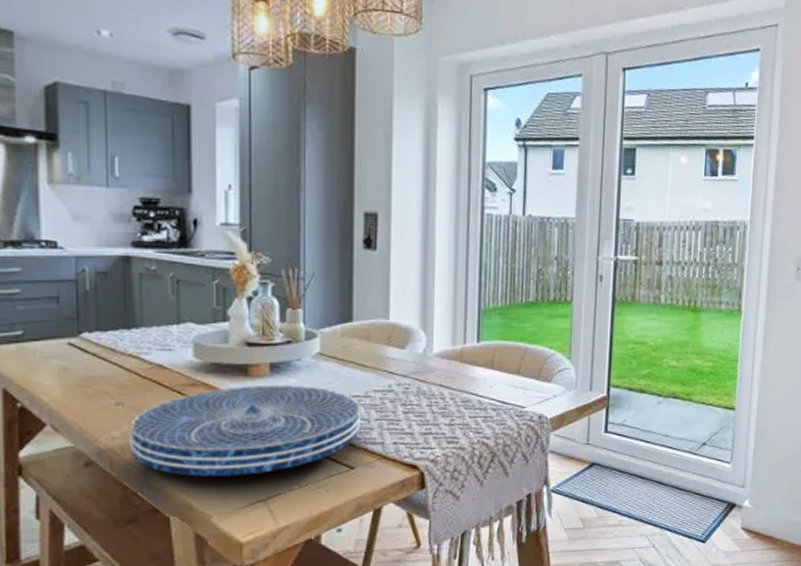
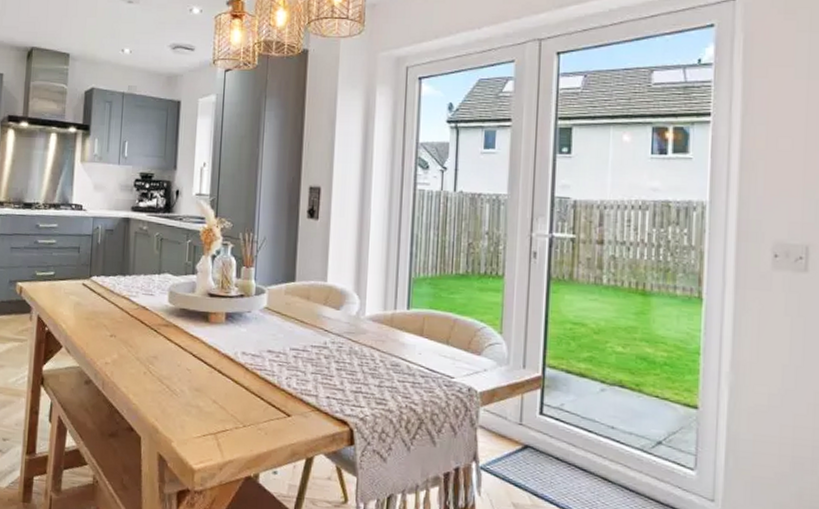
placemat: present [129,384,362,477] -> none [117,330,299,410]

